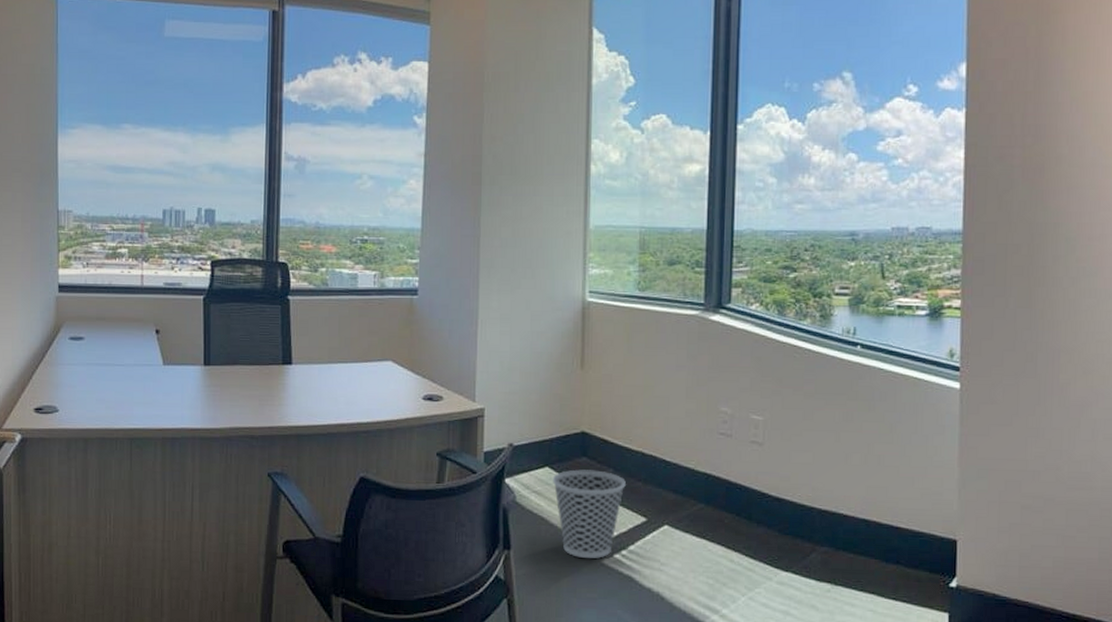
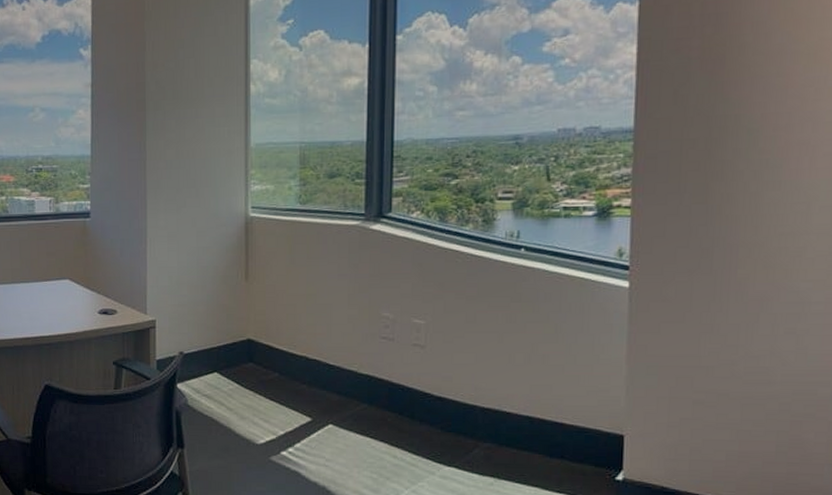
wastebasket: present [552,469,626,558] -> none [221,374,291,455]

